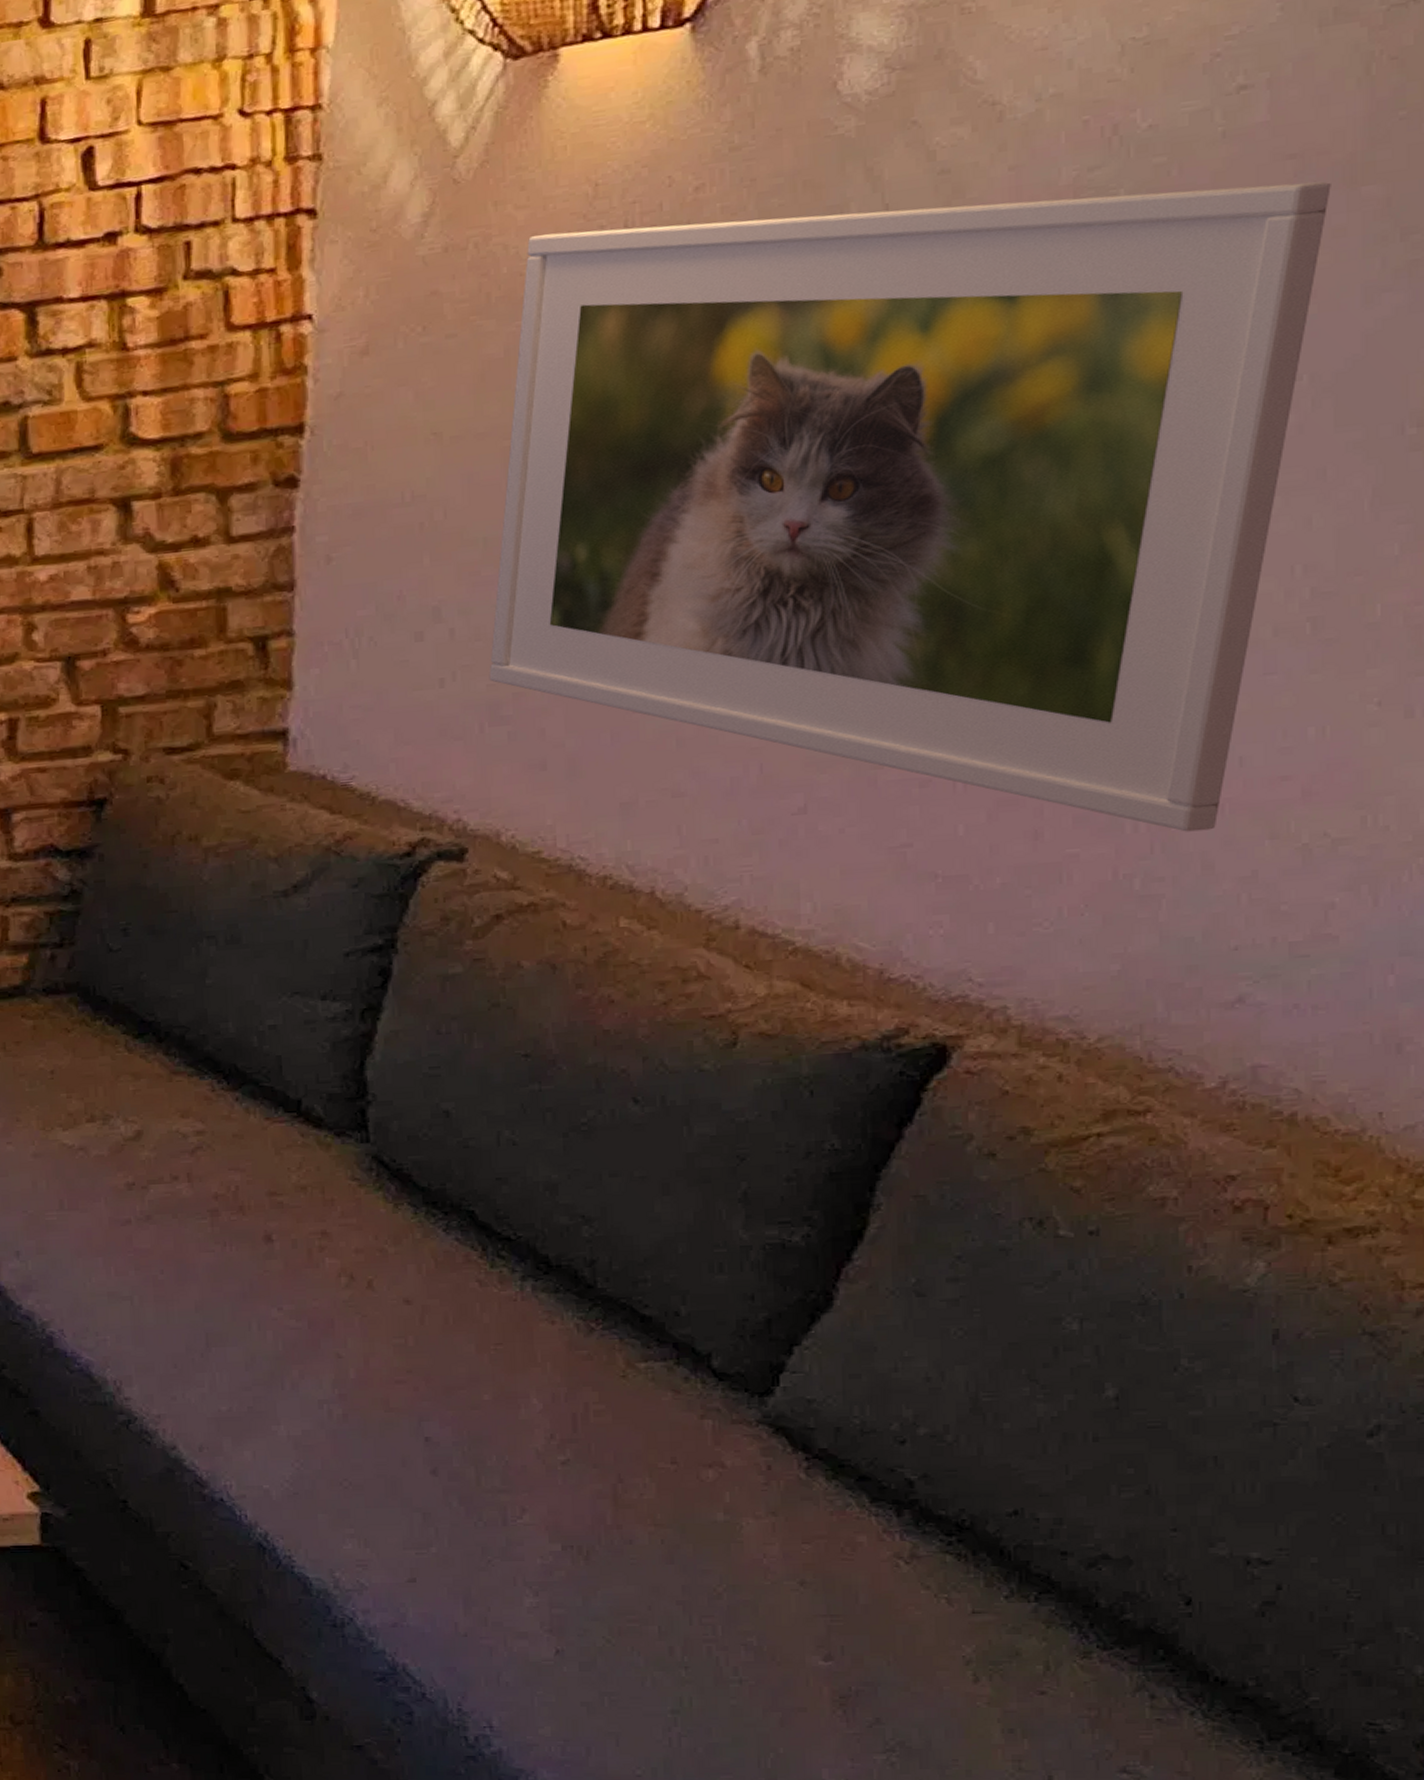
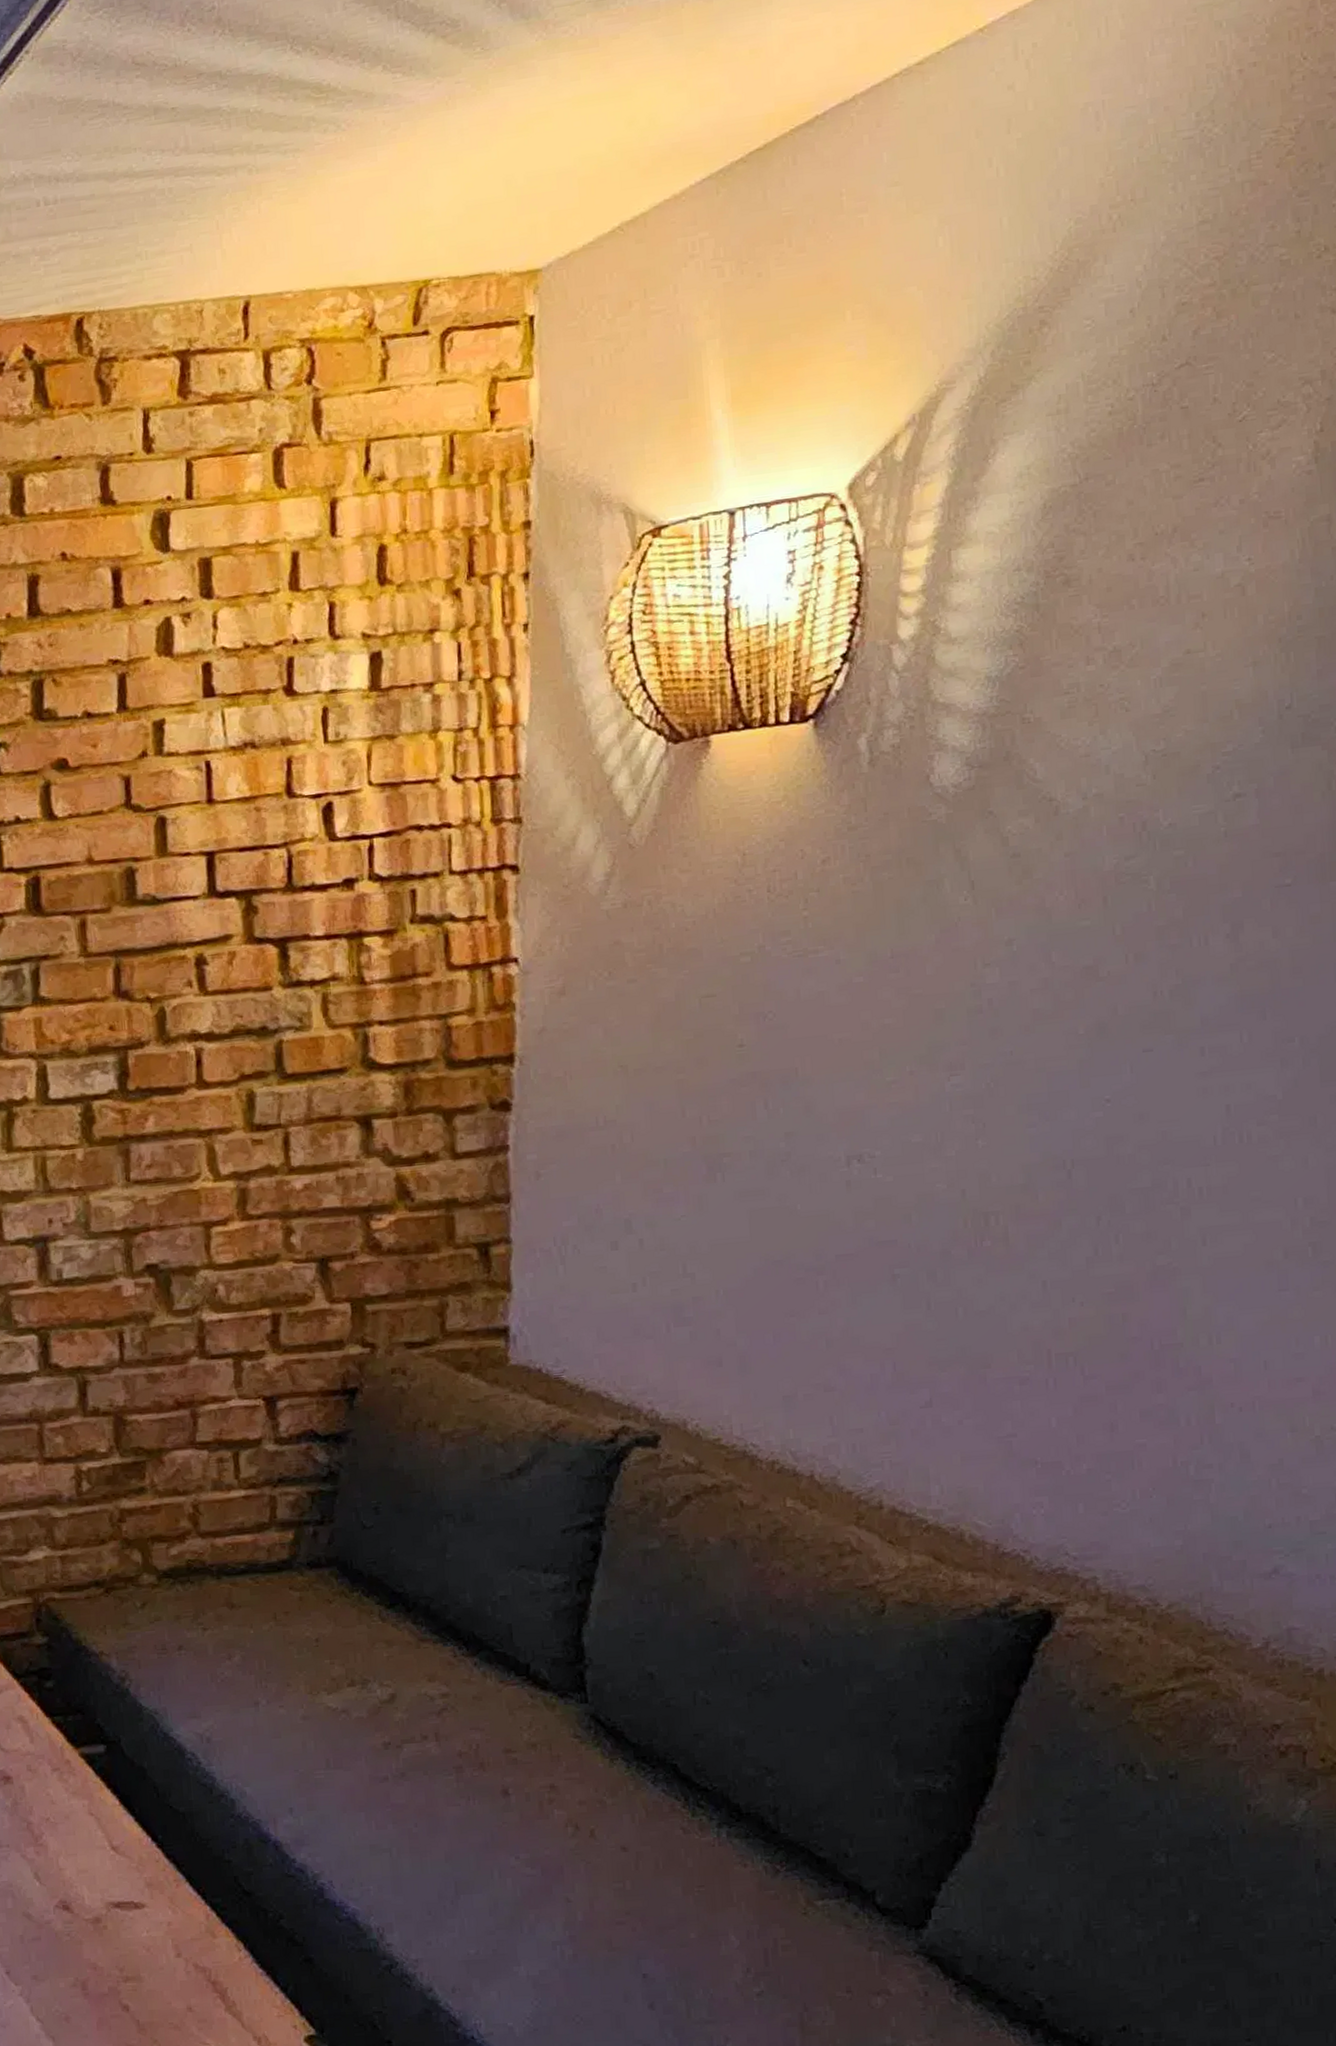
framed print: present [489,181,1331,832] -> none [672,876,1308,1426]

